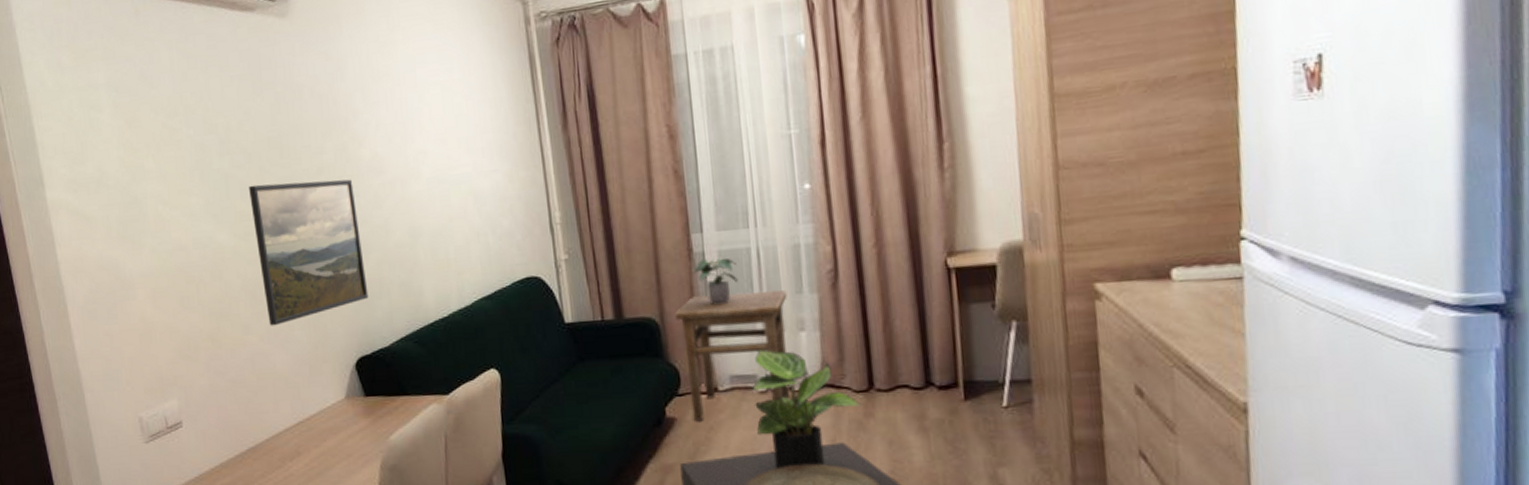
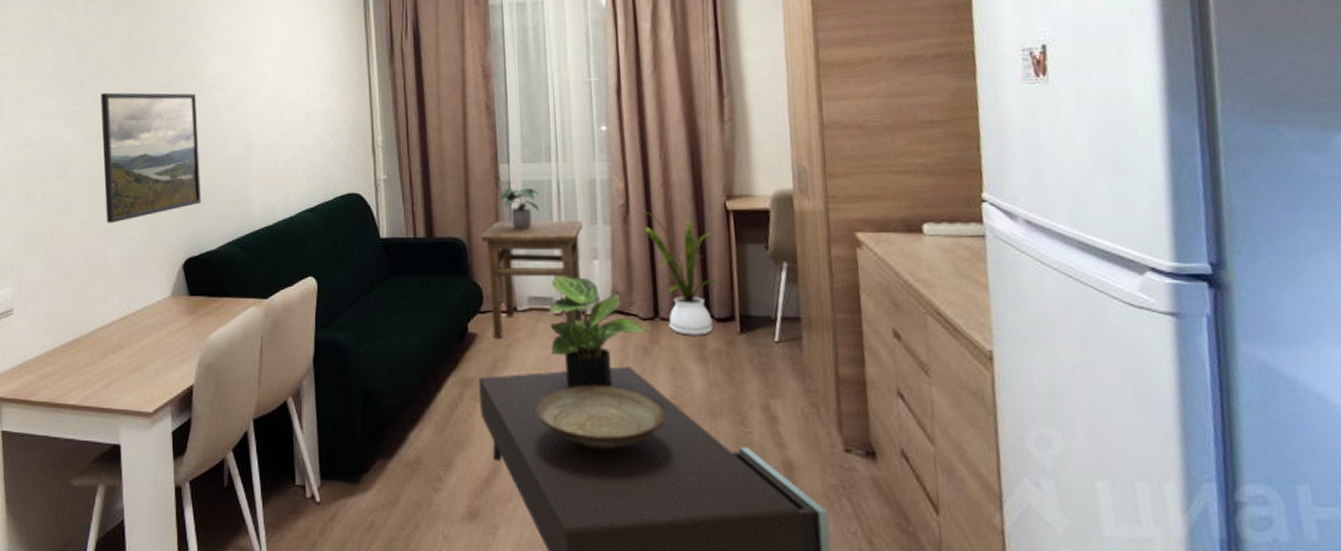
house plant: none [848,274,945,406] -> present [637,210,724,335]

